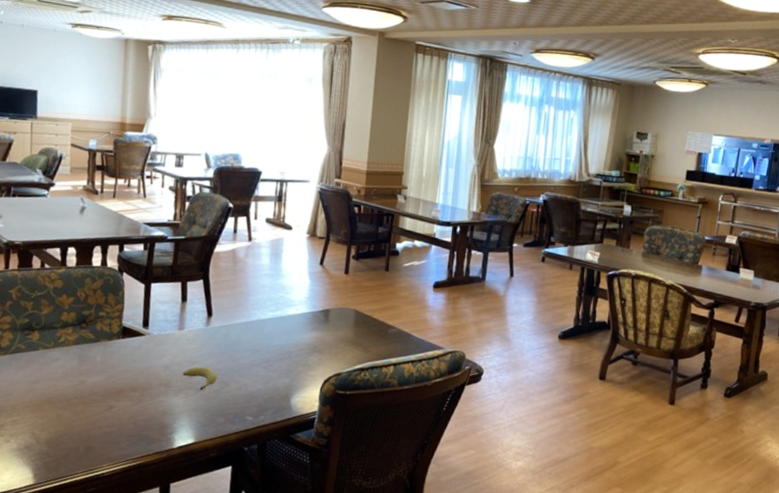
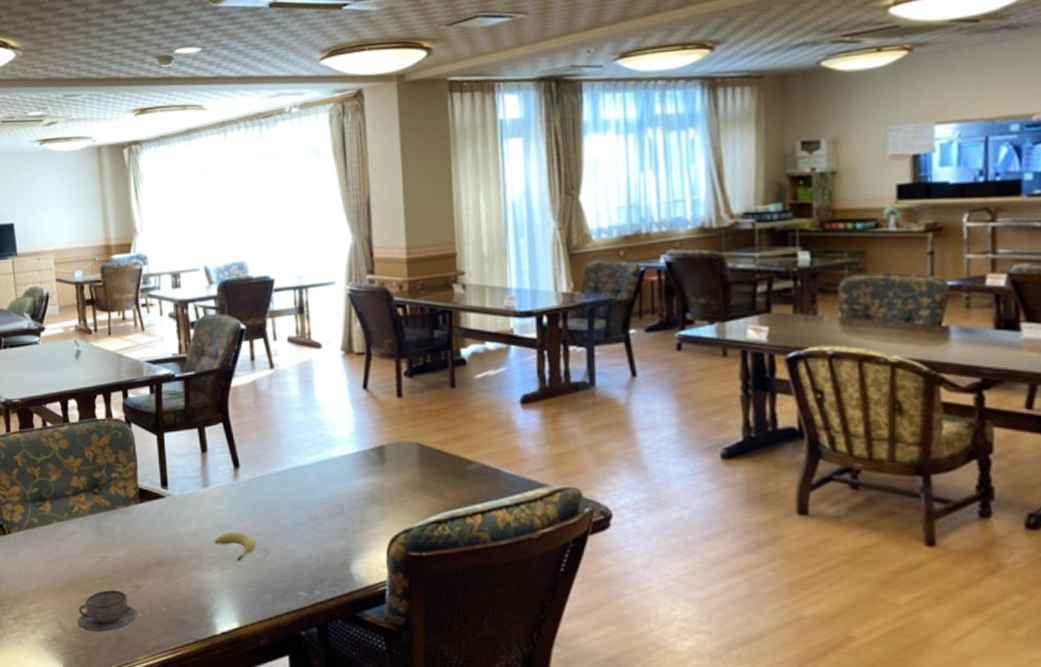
teacup: none [50,408,107,443] -> present [78,590,137,632]

